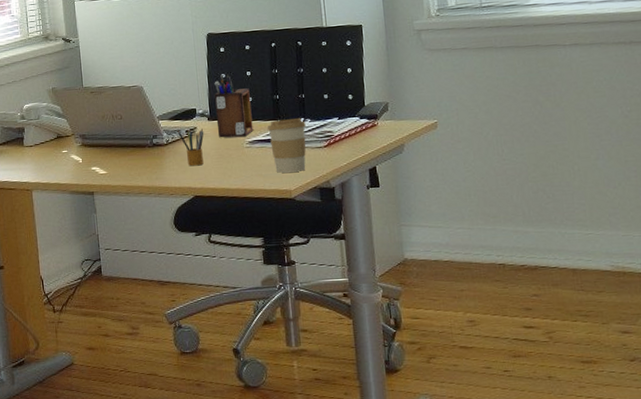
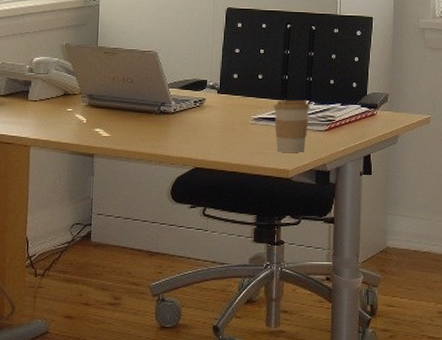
pencil box: present [177,128,204,167] -> none [185,99,212,138]
desk organizer: present [214,73,254,138] -> none [225,49,261,114]

